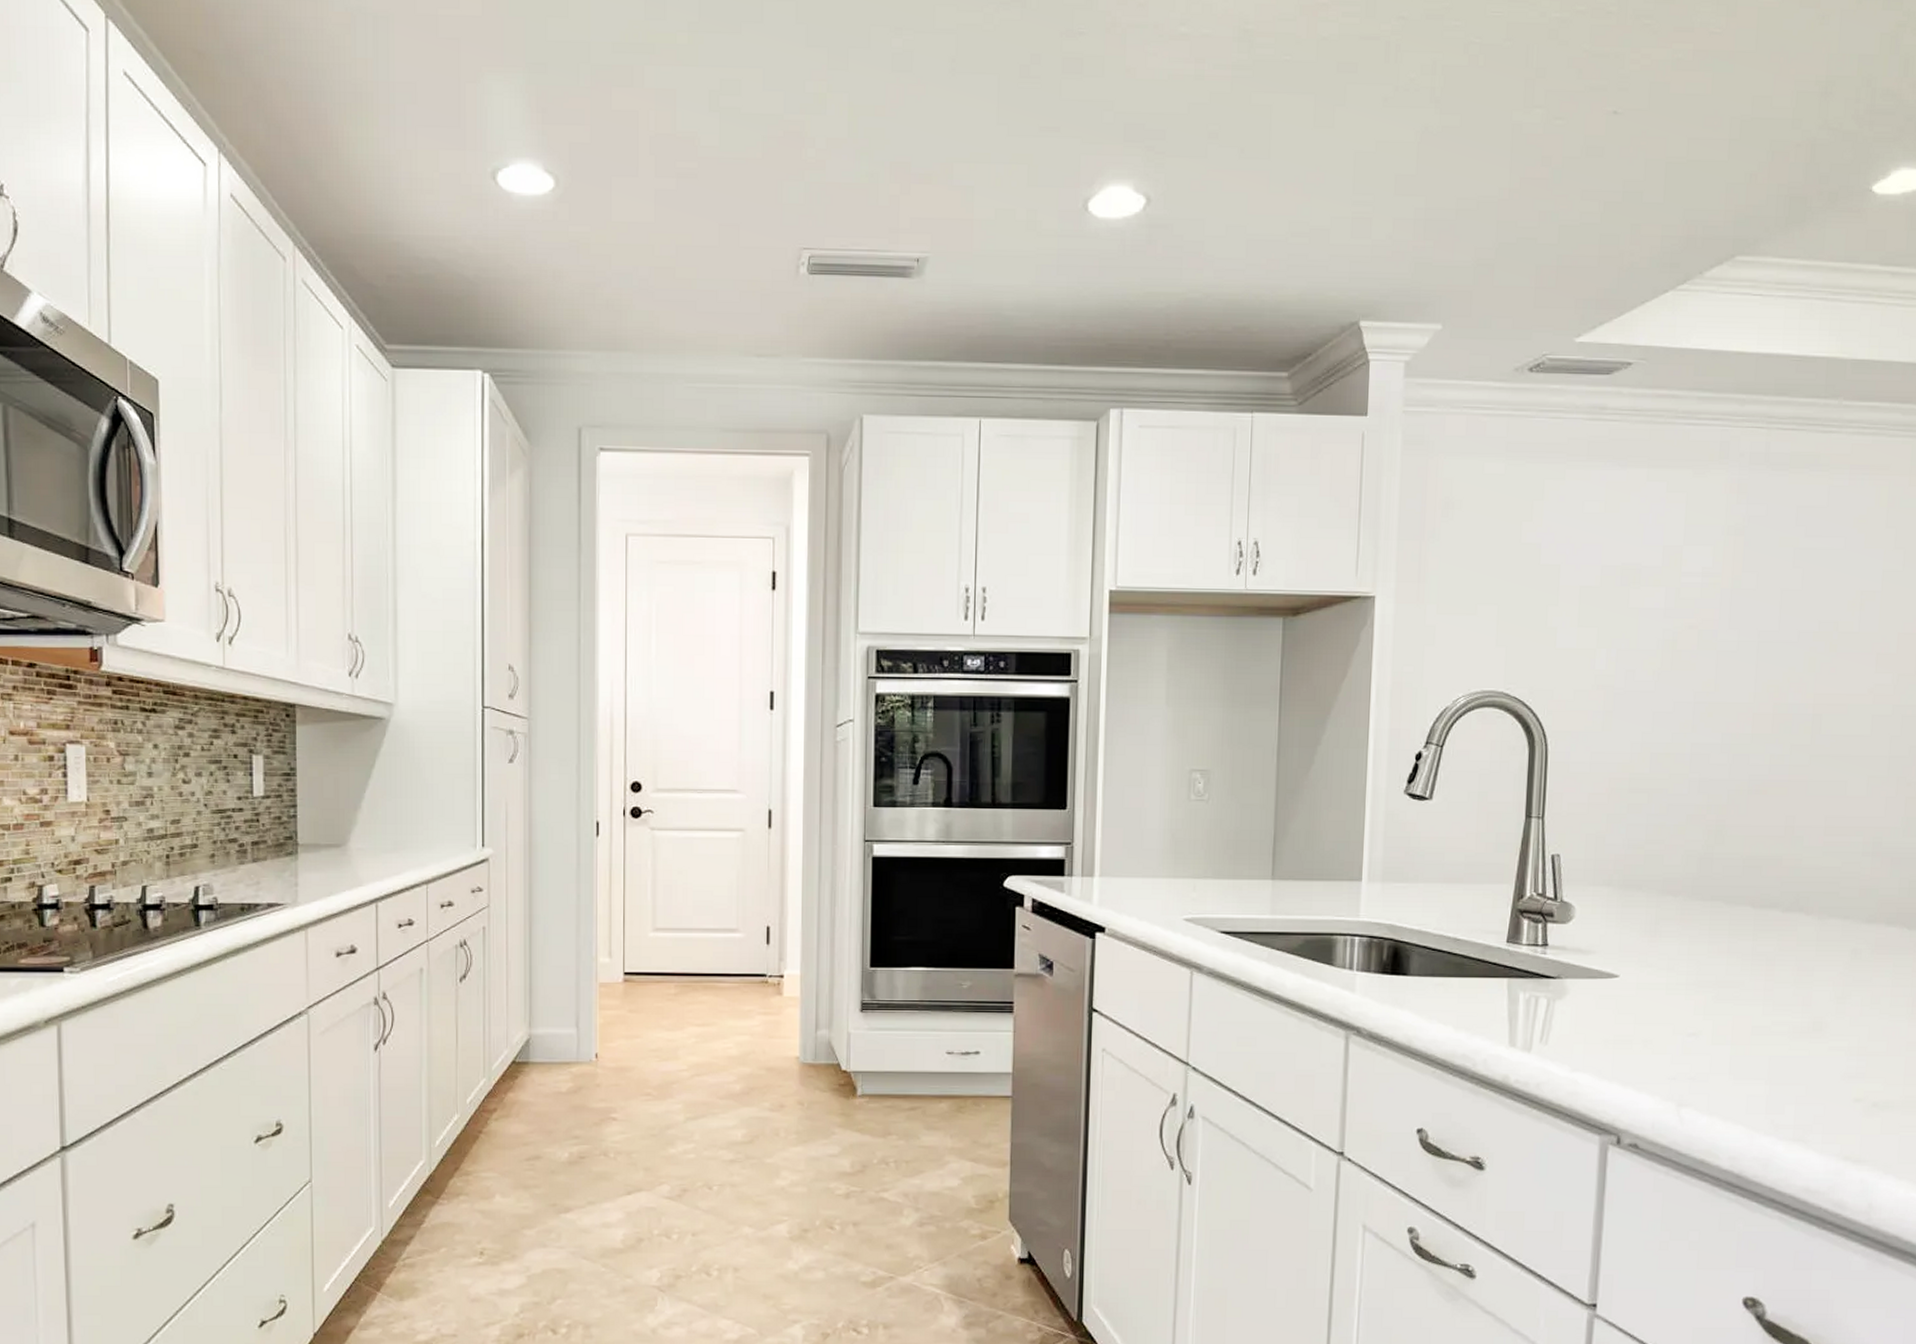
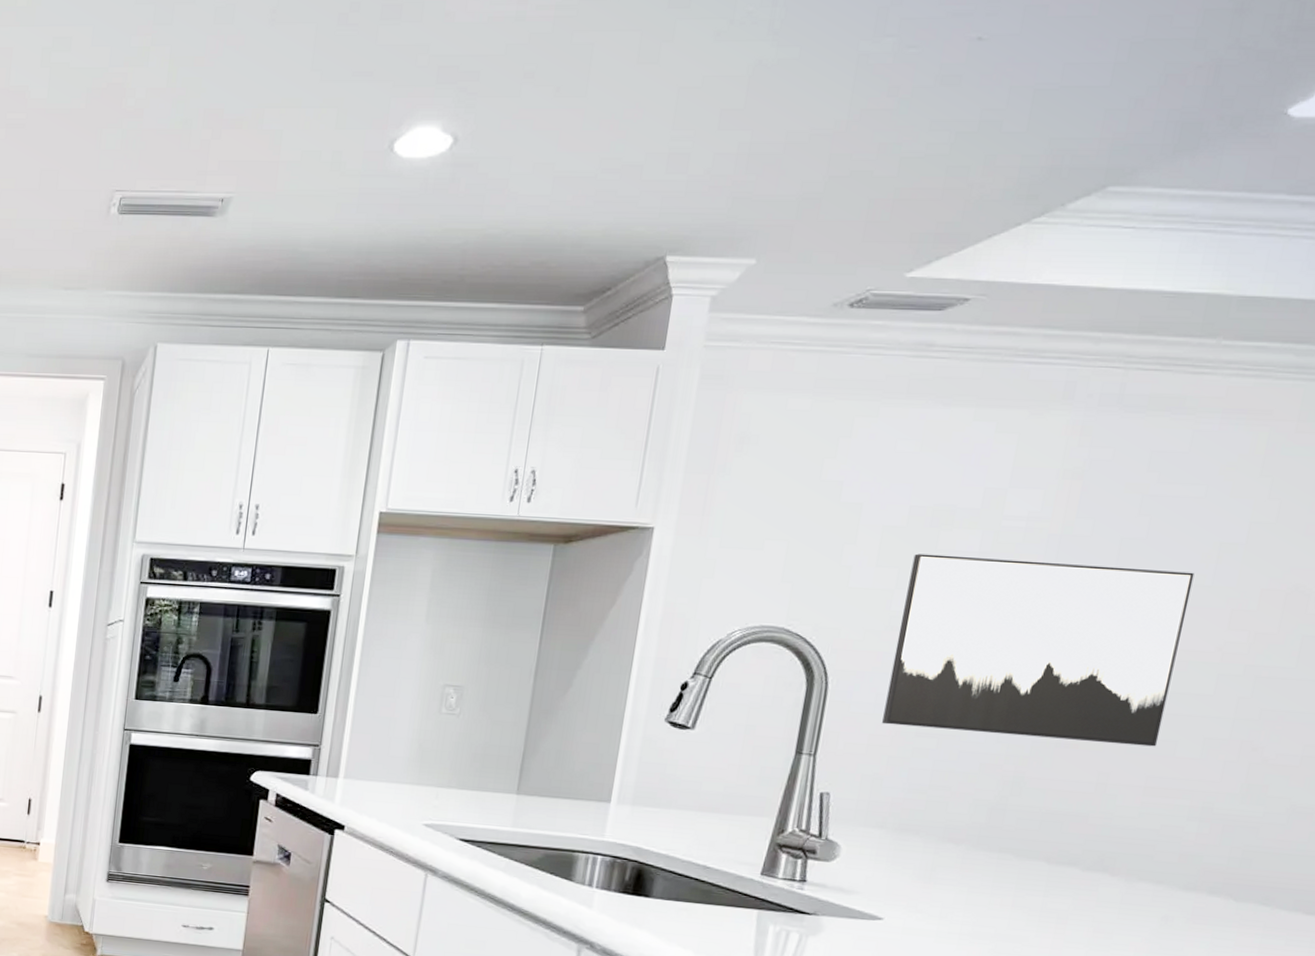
wall art: none [1599,612,1844,788] -> present [882,553,1195,747]

